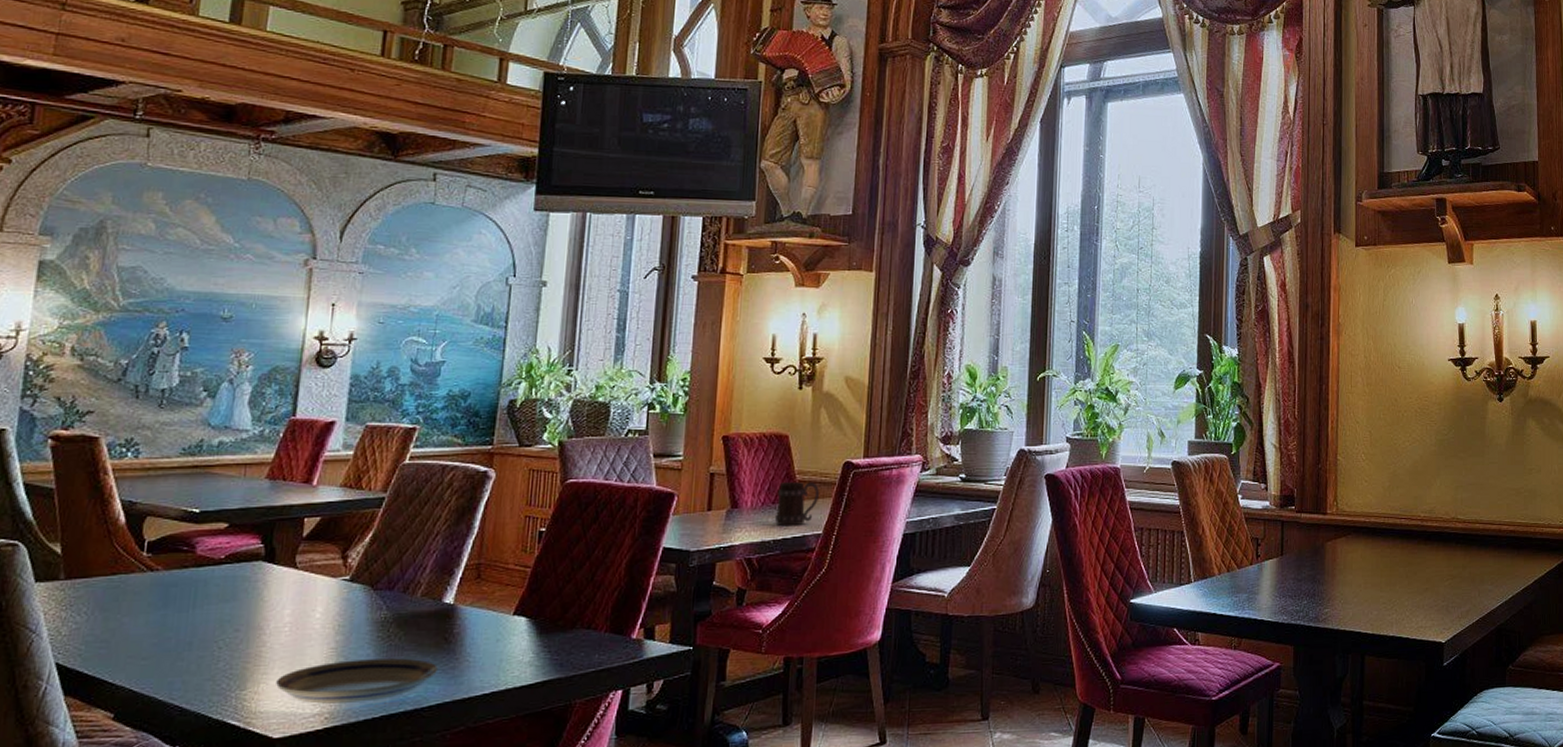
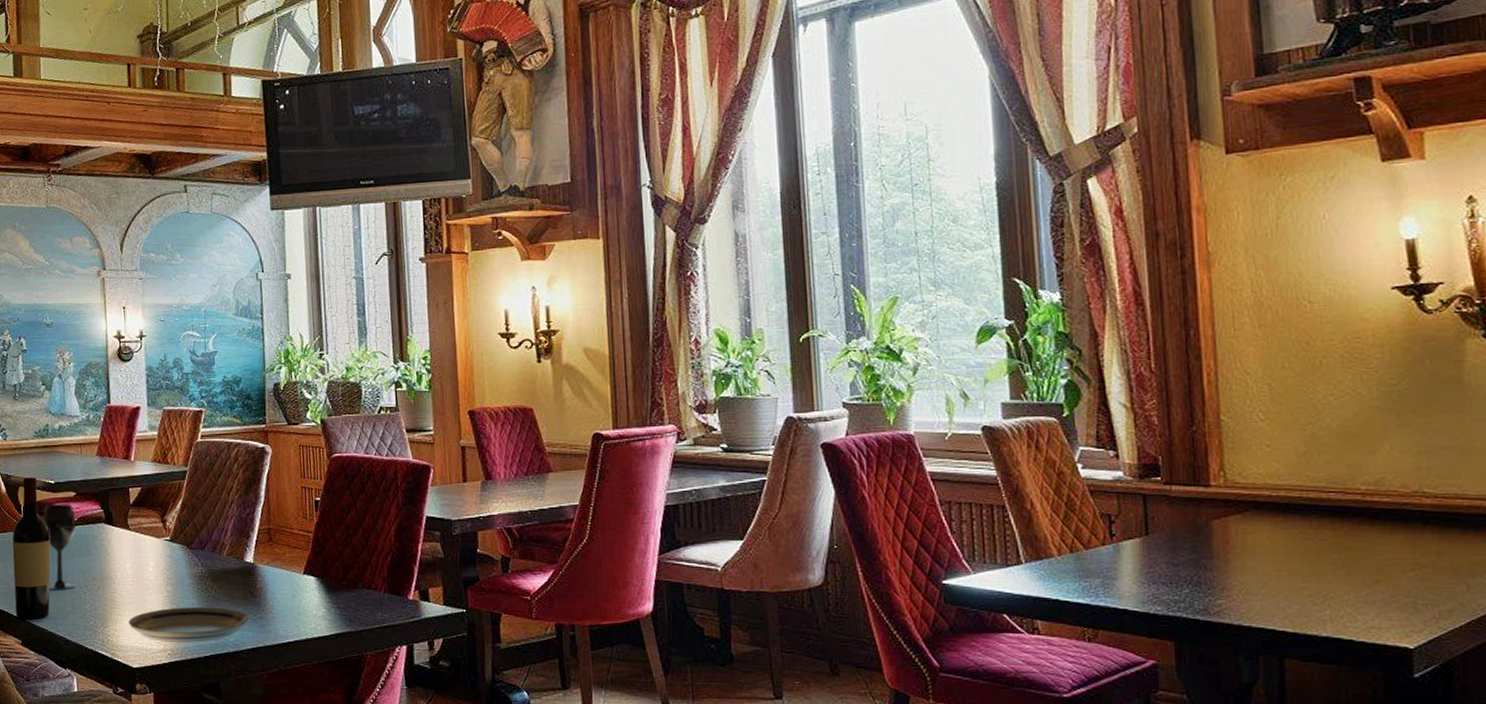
wine bottle: none [111,505,183,688] -> present [12,477,51,621]
wine glass: none [168,537,223,647] -> present [42,504,76,591]
beer mug: present [774,482,819,525] -> none [528,454,571,496]

